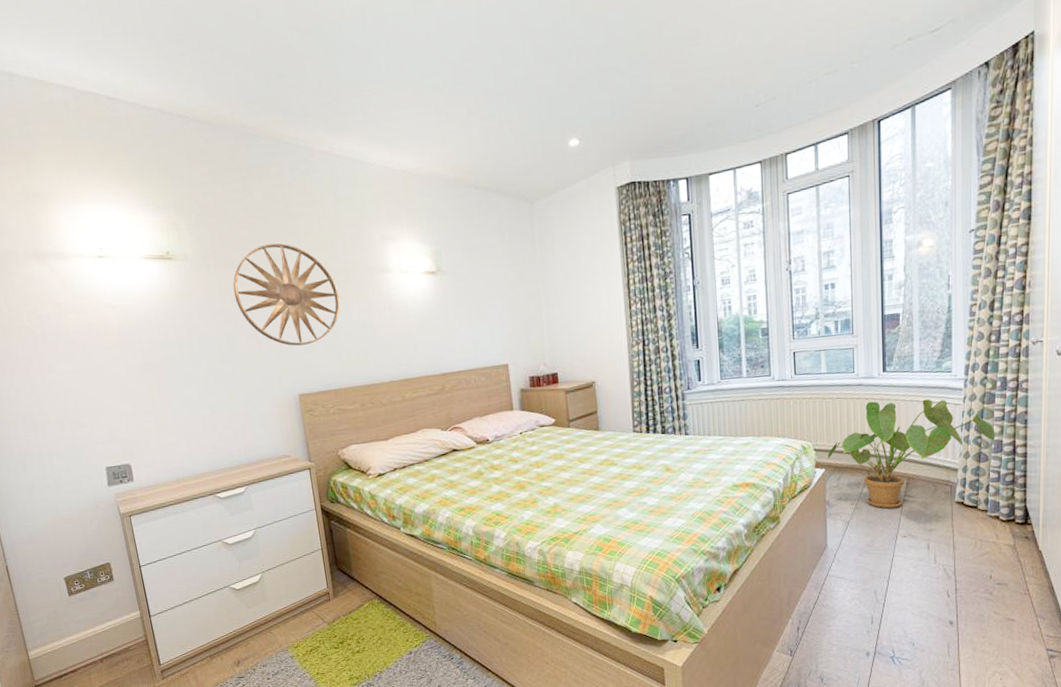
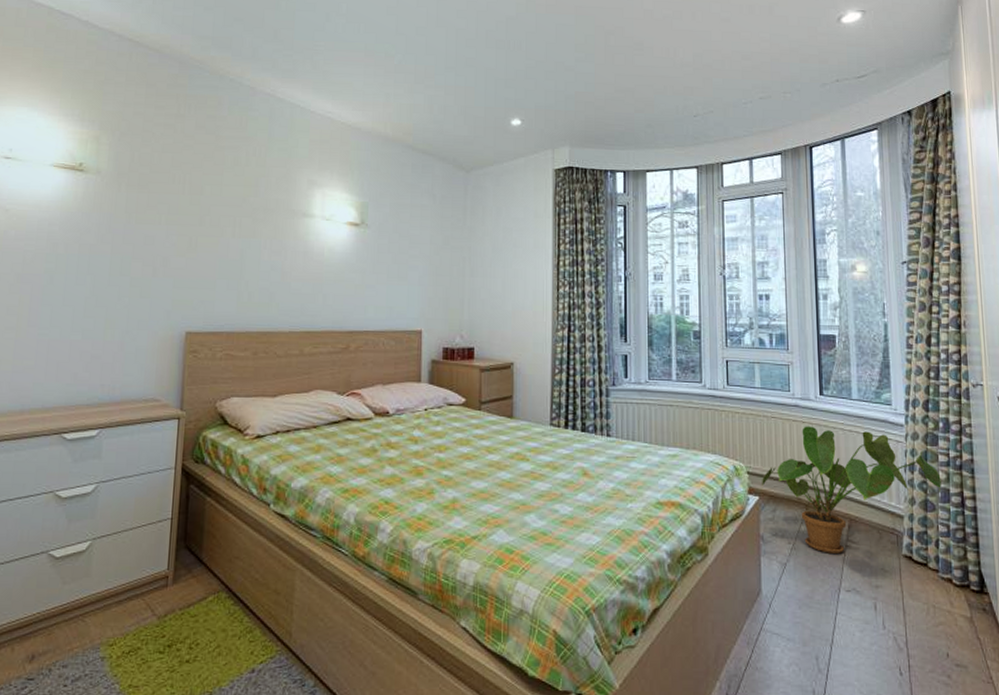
wall art: present [233,243,340,346] -> none [140,171,253,279]

